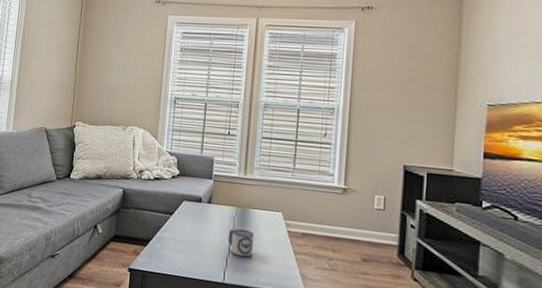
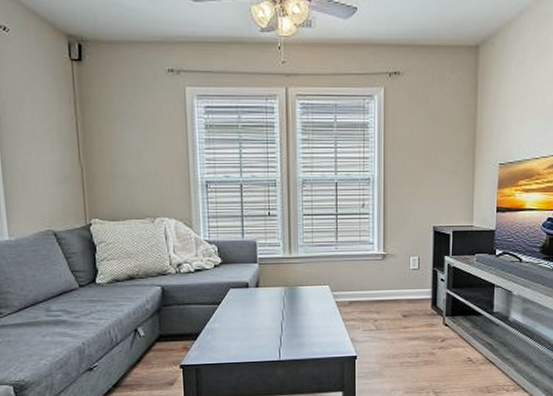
mug: present [228,228,255,258] -> none [279,306,305,334]

